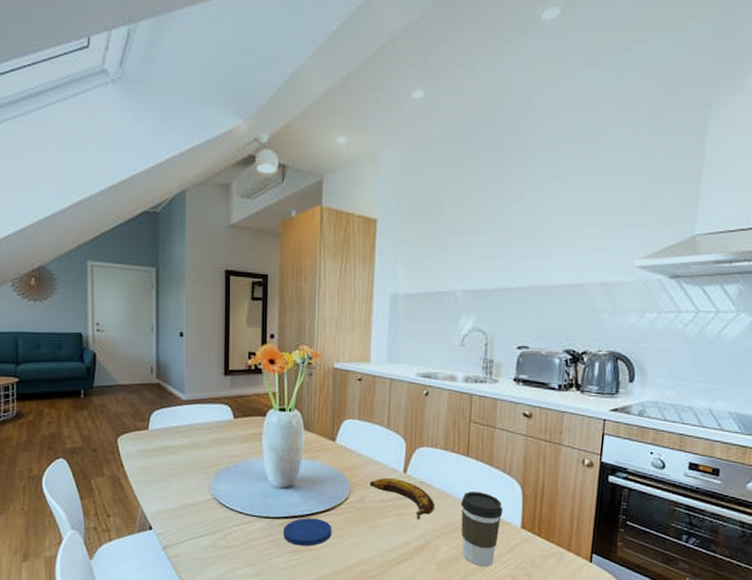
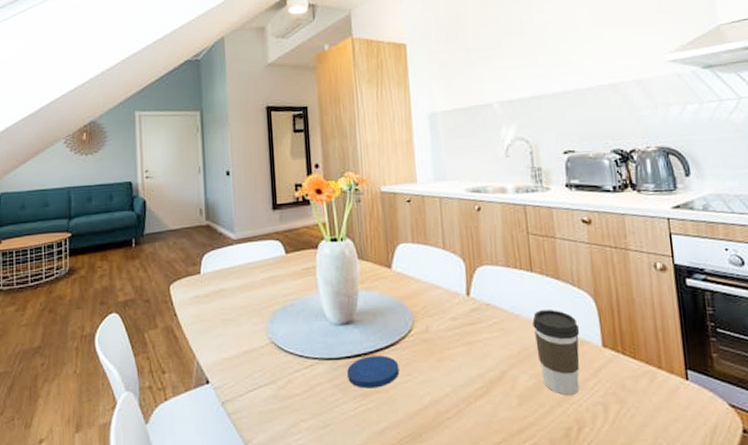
banana: present [369,477,435,520] -> none [432,302,505,348]

